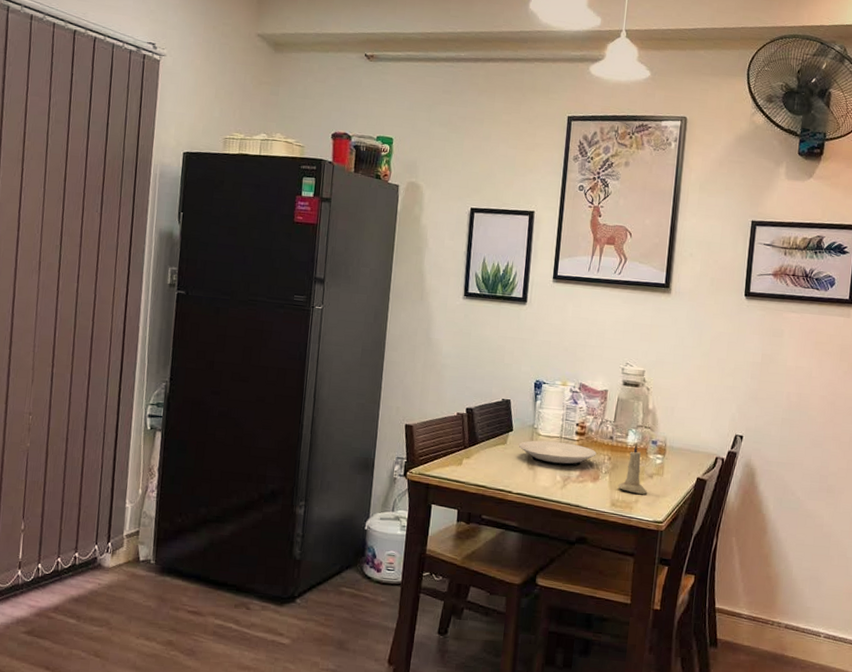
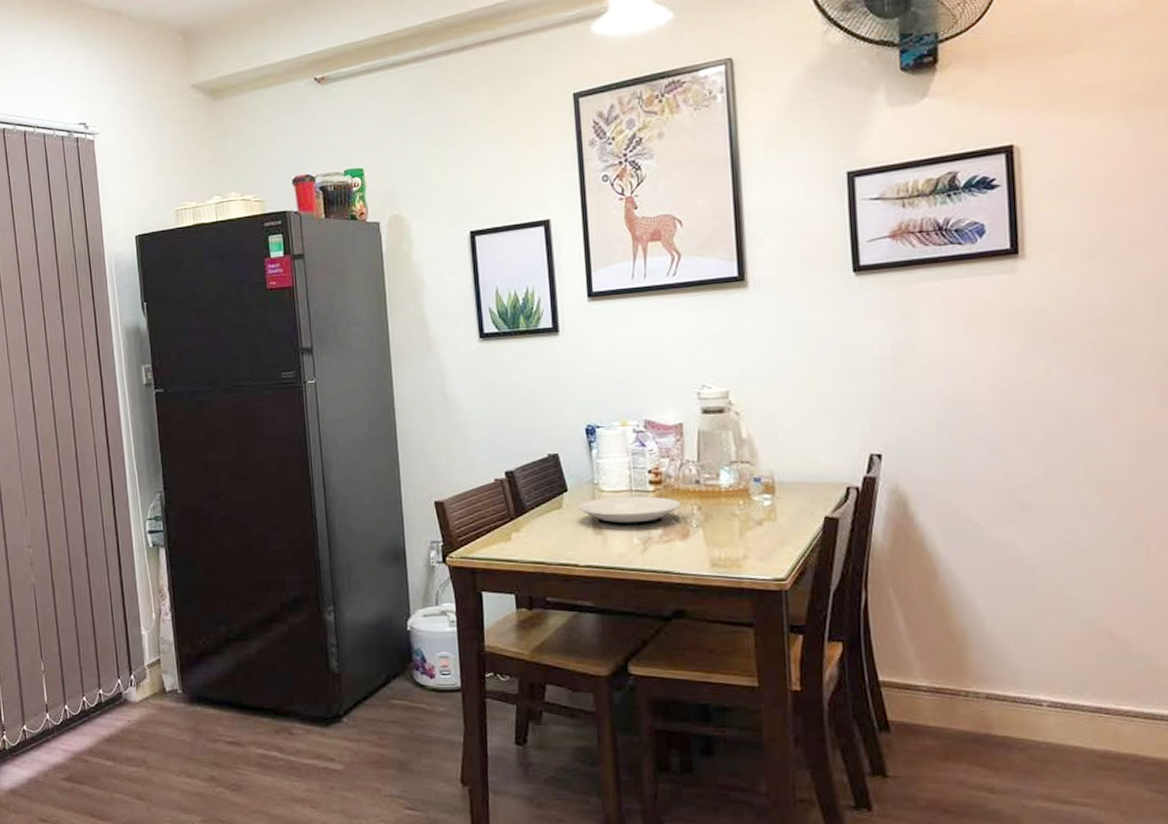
candle: present [617,442,648,495] -> none [716,483,759,547]

